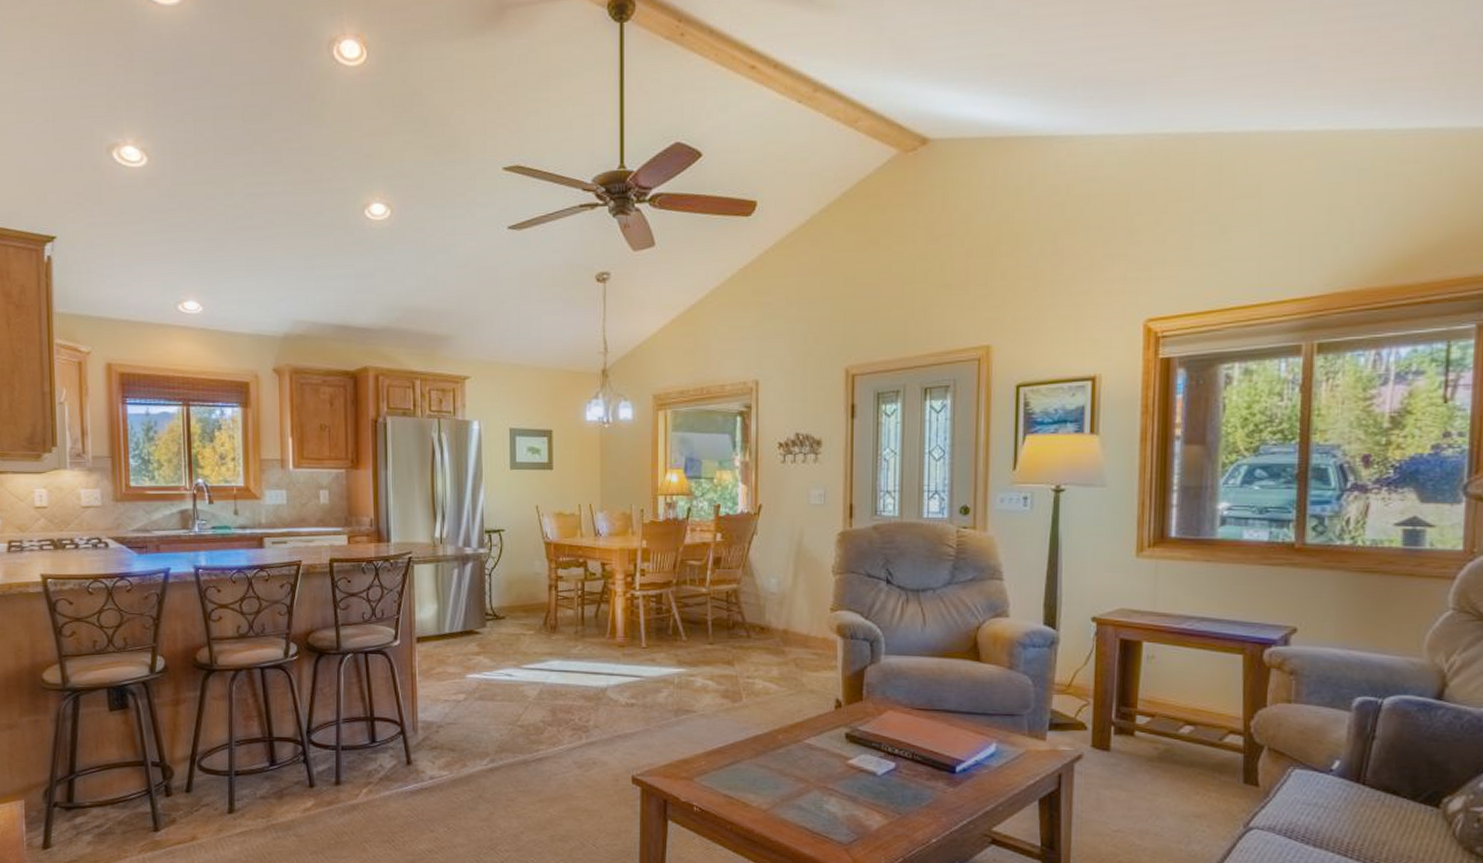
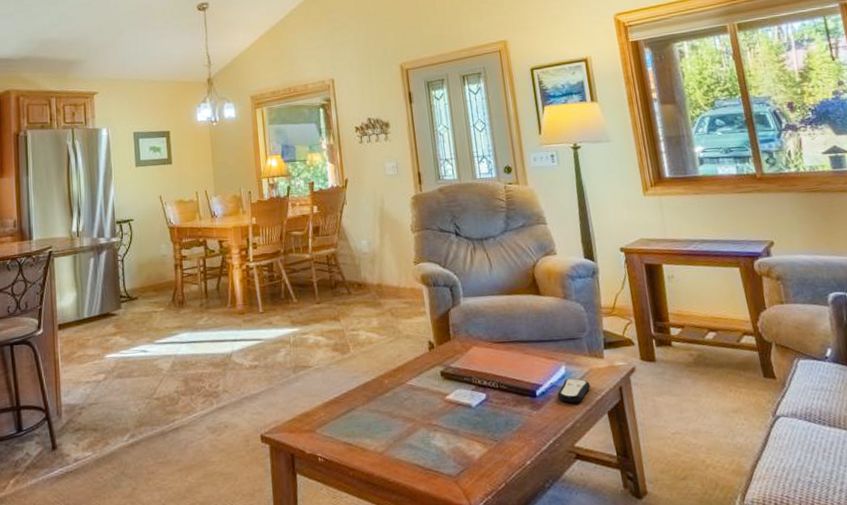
remote control: none [981,757,1023,785] -> present [557,378,591,403]

